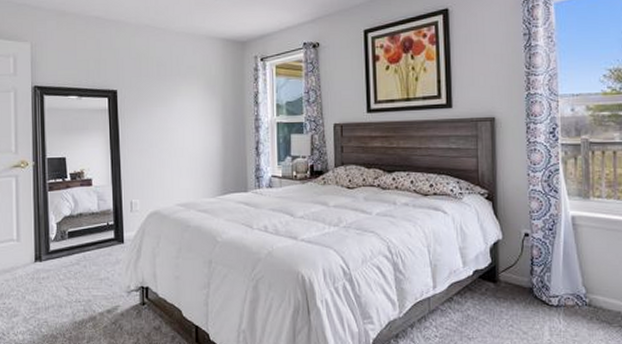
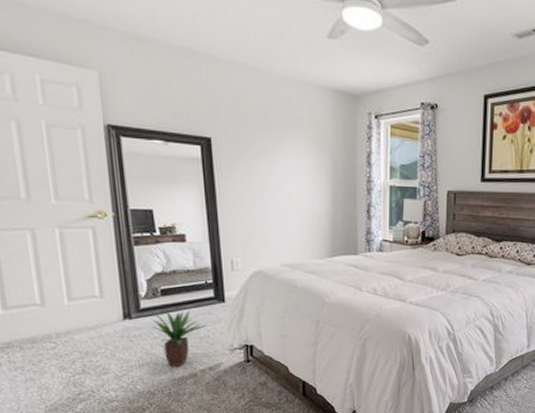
potted plant: none [59,253,108,310] -> present [152,311,208,367]

